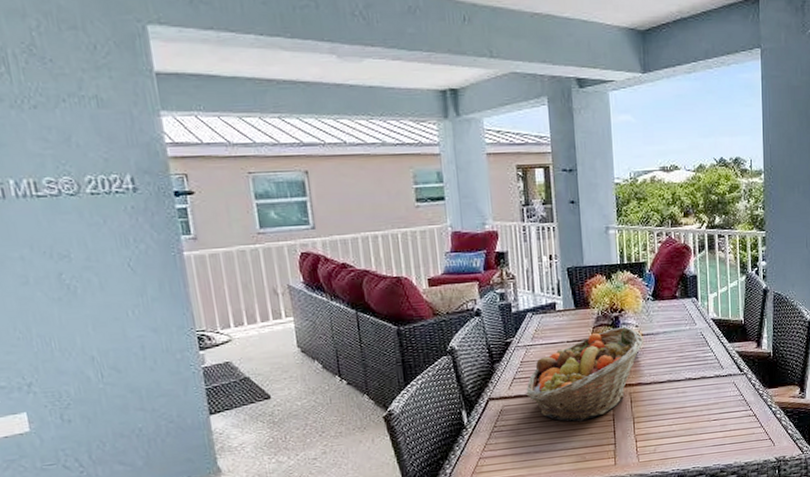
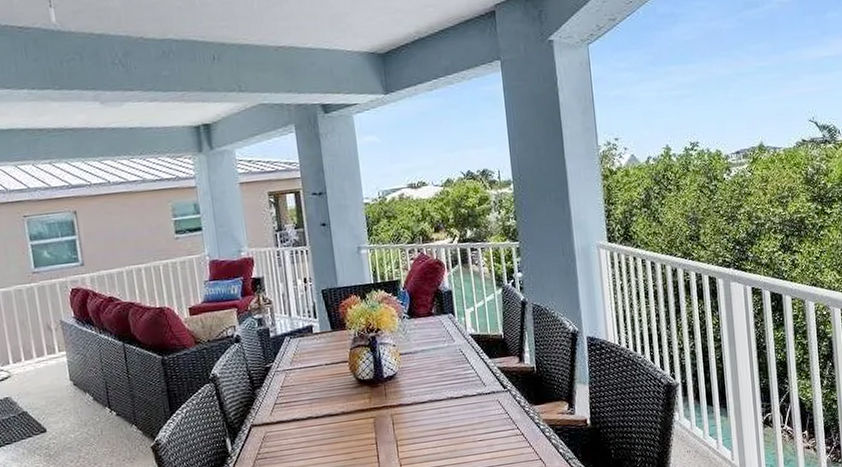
fruit basket: present [526,327,643,422] -> none [287,347,402,447]

